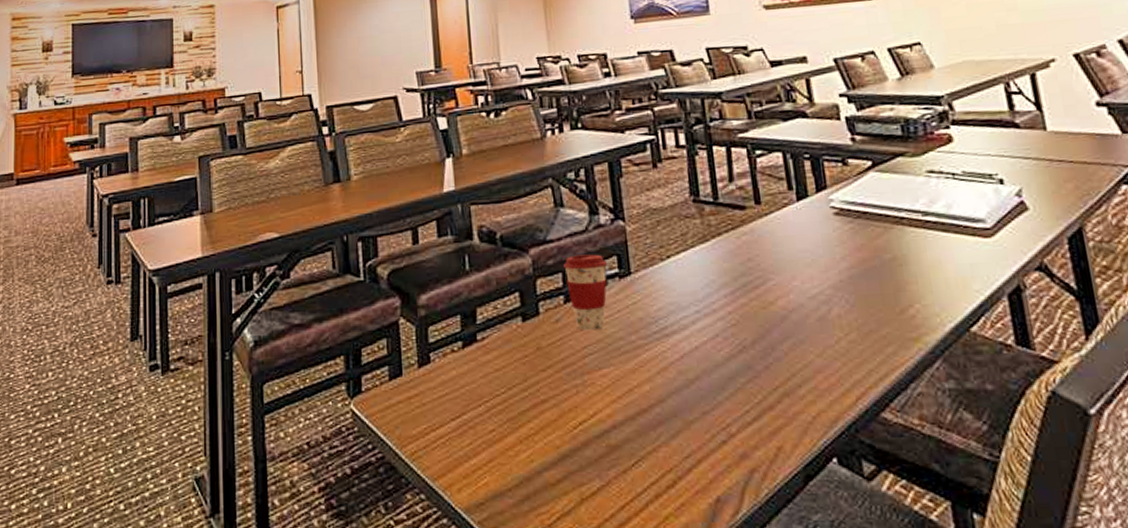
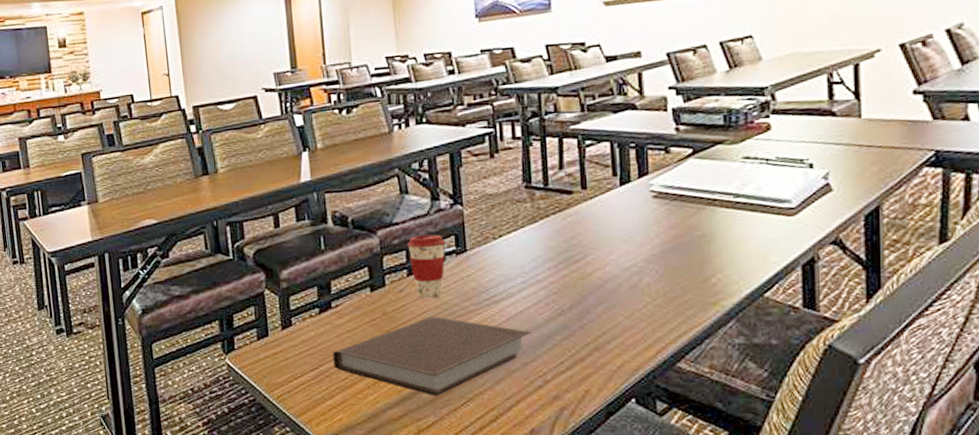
notebook: none [478,352,709,454] -> present [333,316,531,396]

